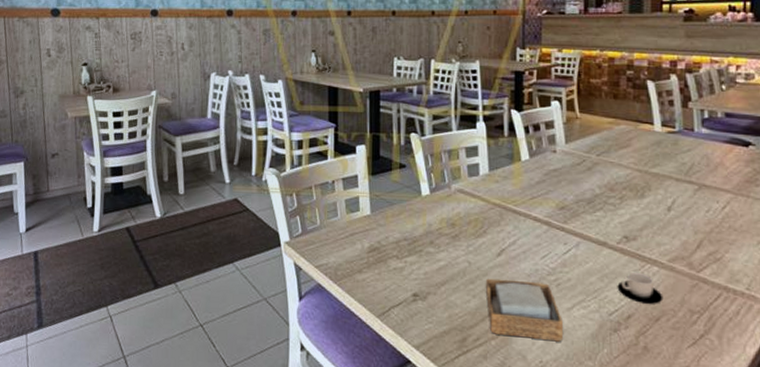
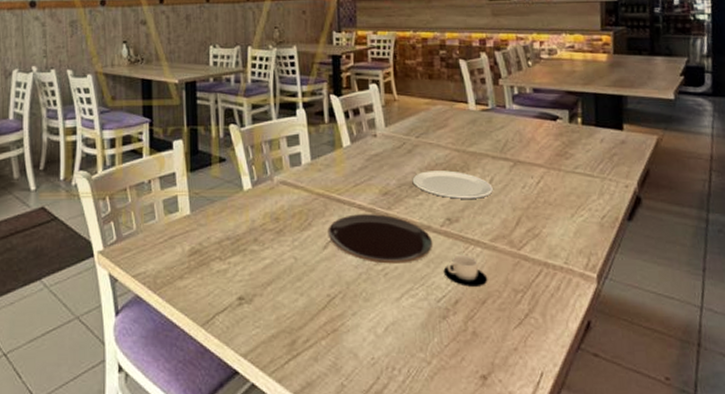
napkin holder: present [485,278,564,342] -> none [312,273,394,335]
plate: none [502,225,608,276] -> present [328,214,433,264]
plate: none [590,189,676,219] -> present [412,170,494,199]

